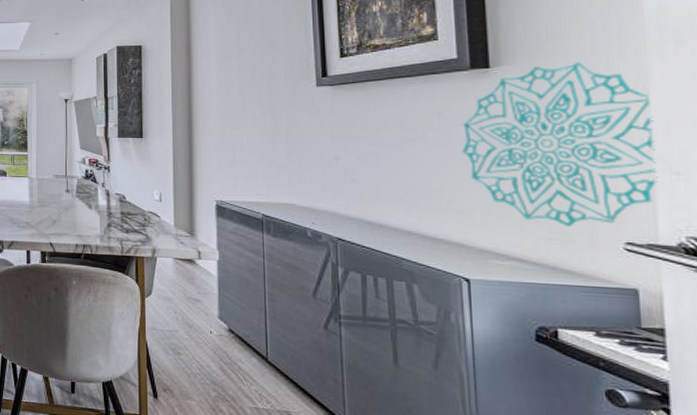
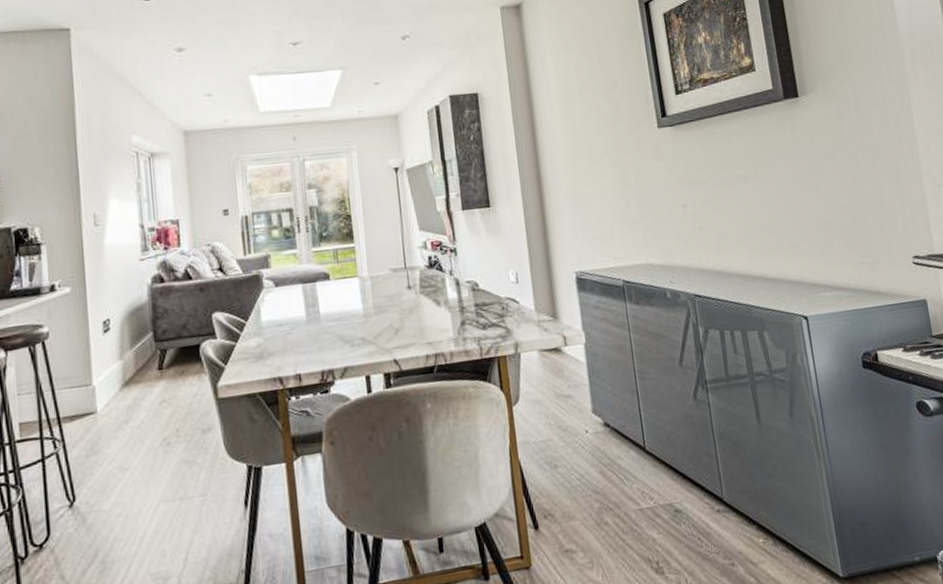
wall decoration: present [461,61,658,226] -> none [784,86,928,248]

